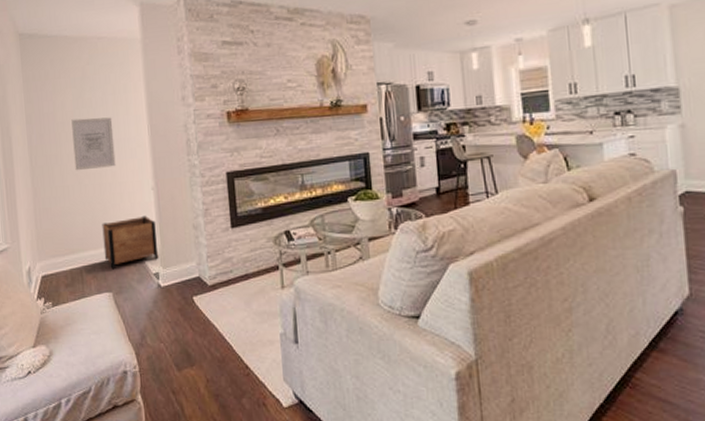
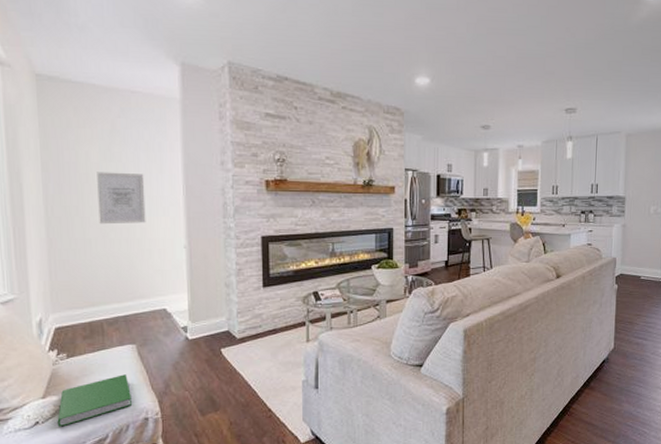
hardcover book: none [46,324,111,378] -> present [57,374,132,427]
planter: present [102,215,159,270] -> none [127,272,188,323]

